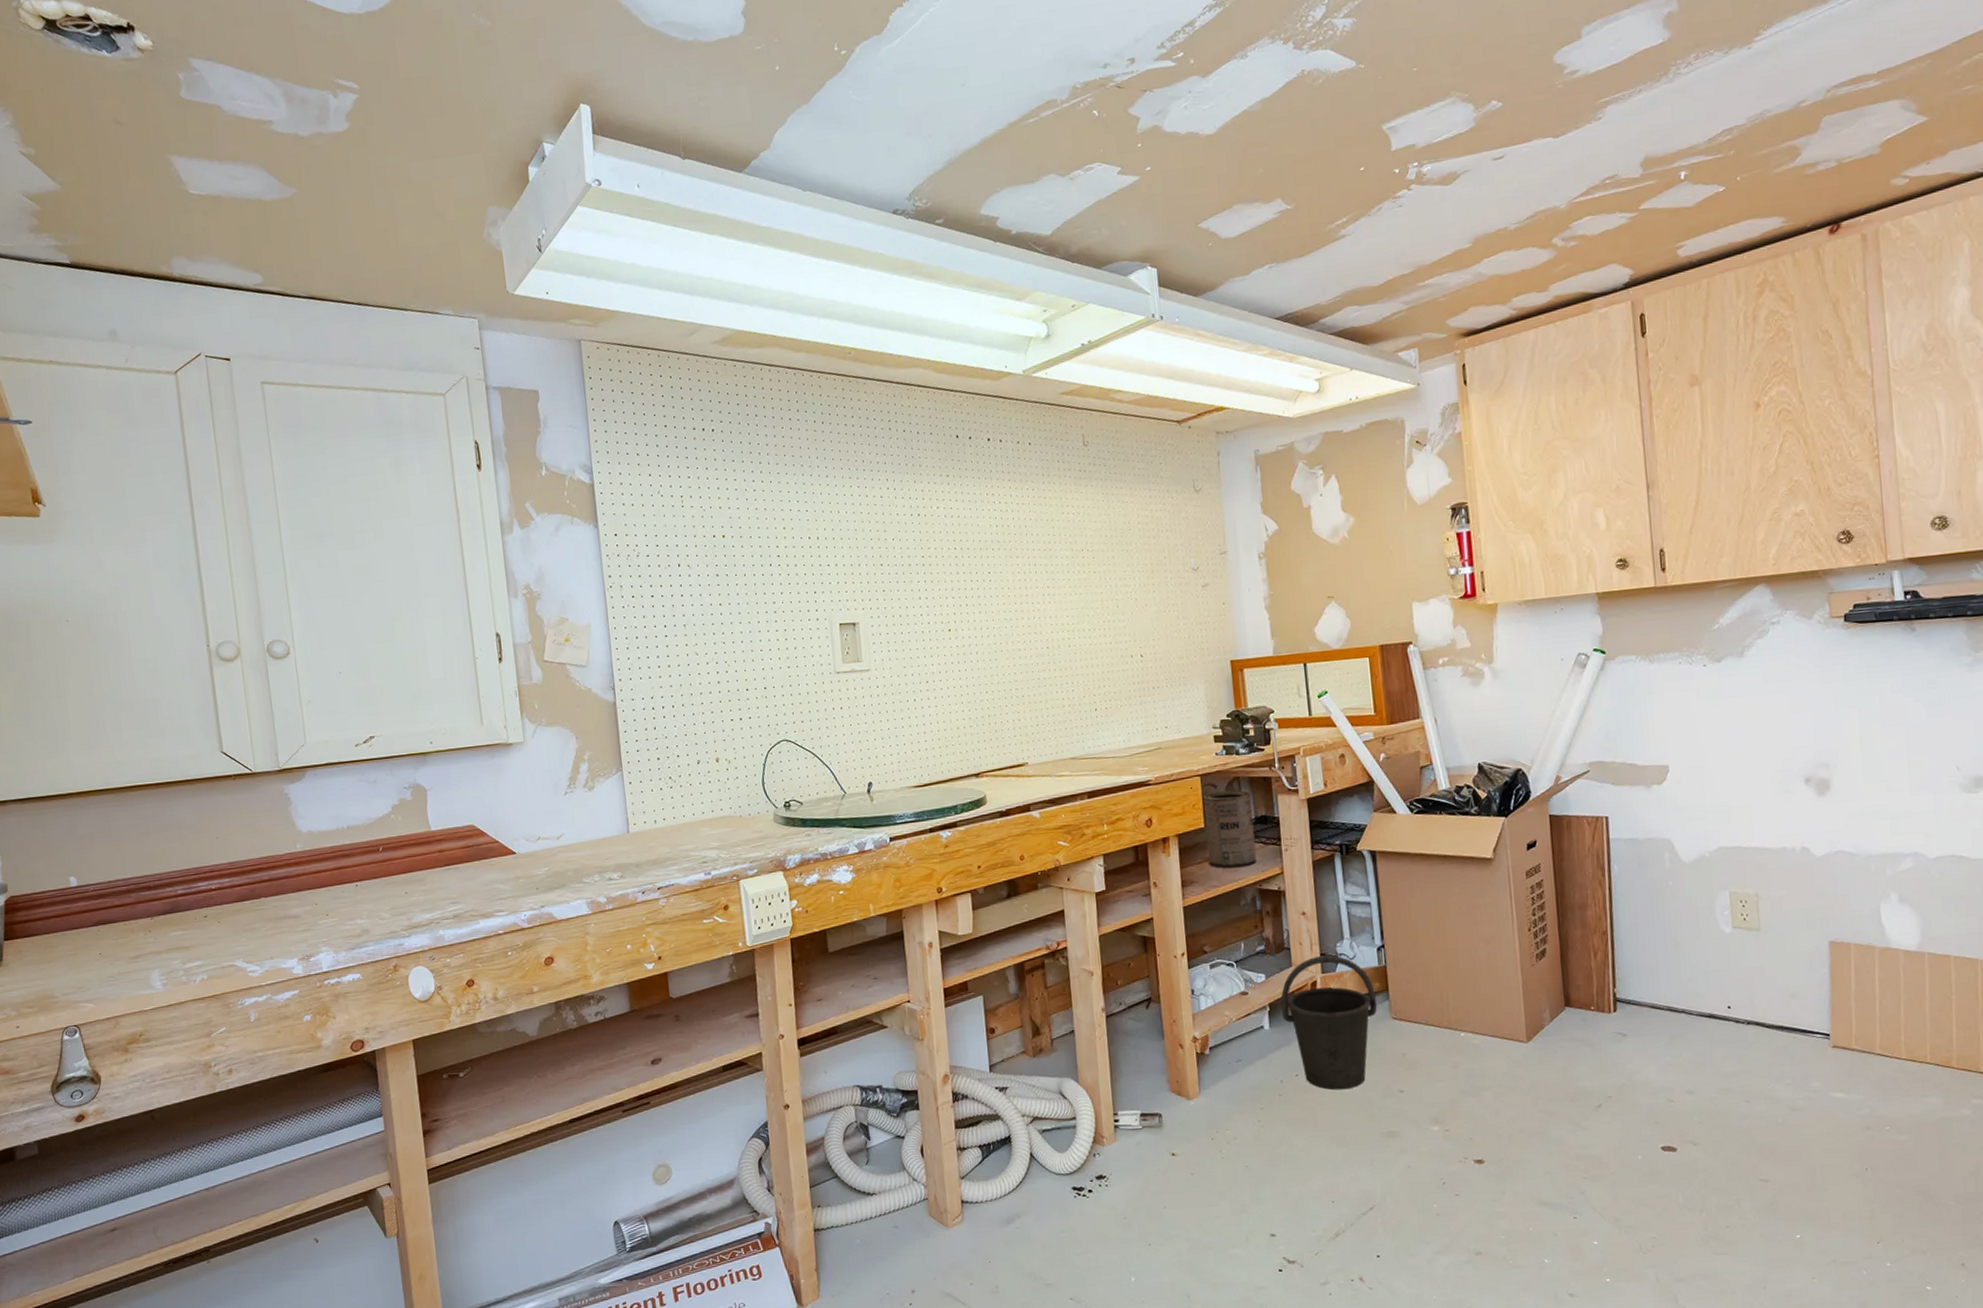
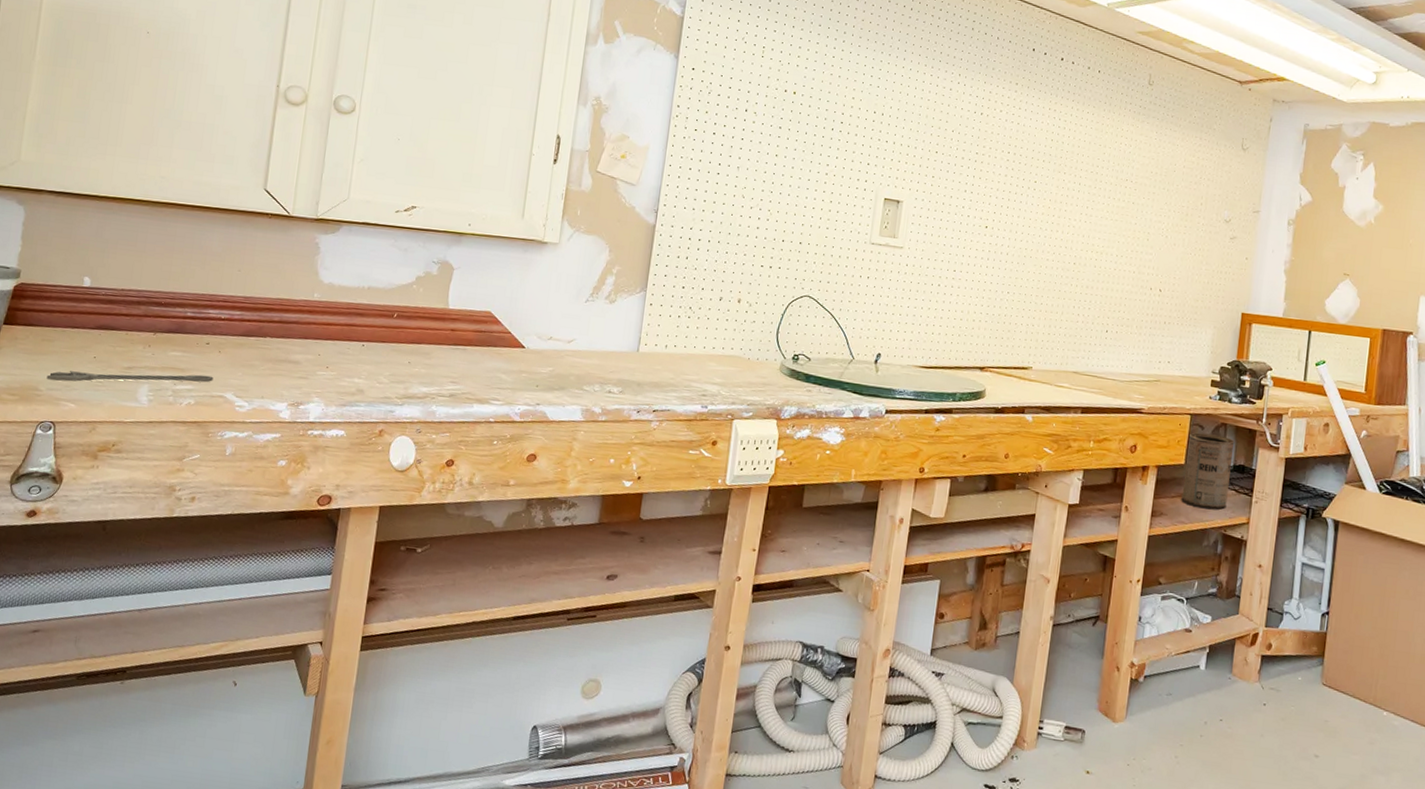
wrench: none [59,948,220,985] -> present [46,371,213,383]
bucket: present [1280,955,1377,1090] -> none [1219,609,1312,744]

